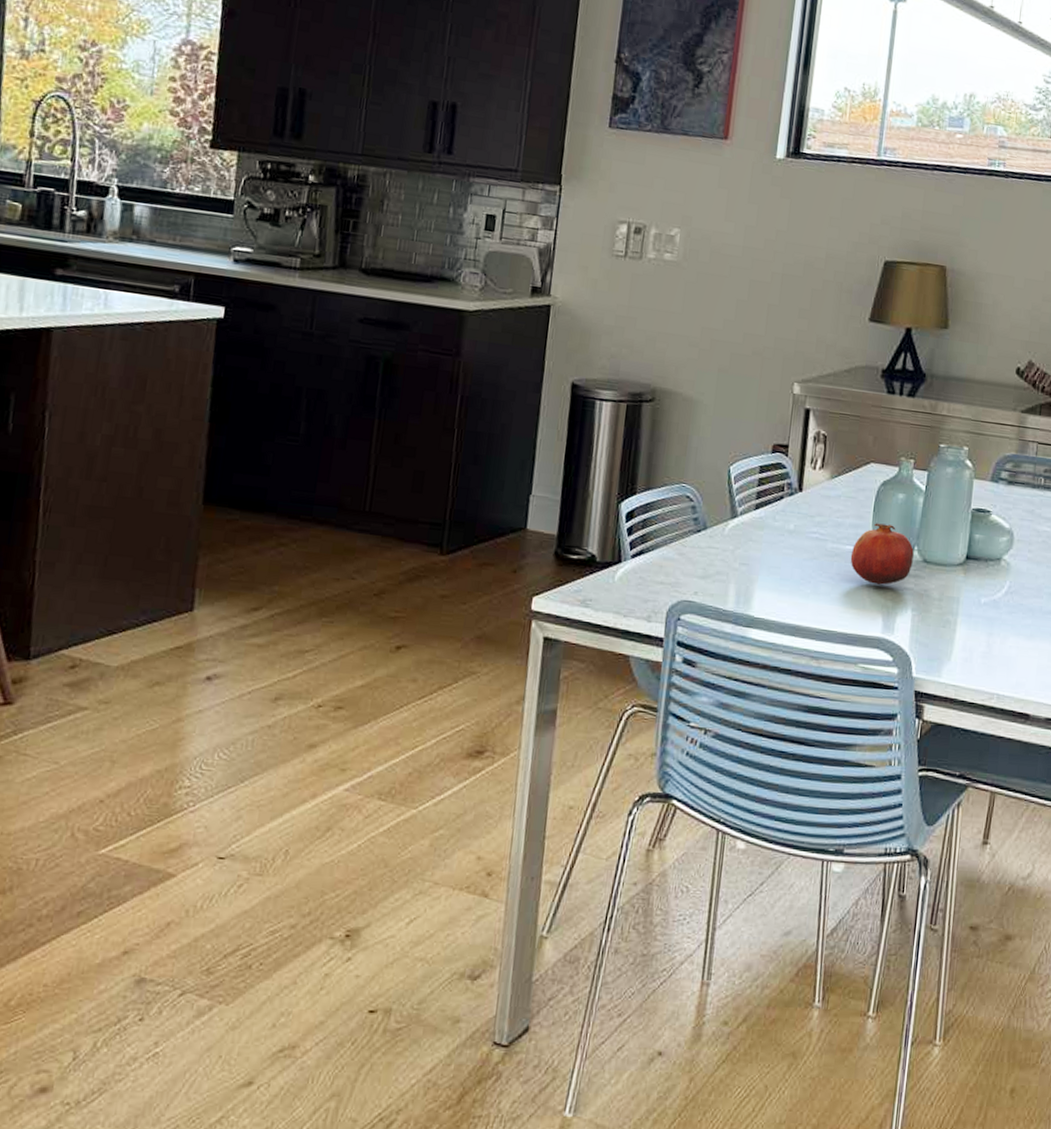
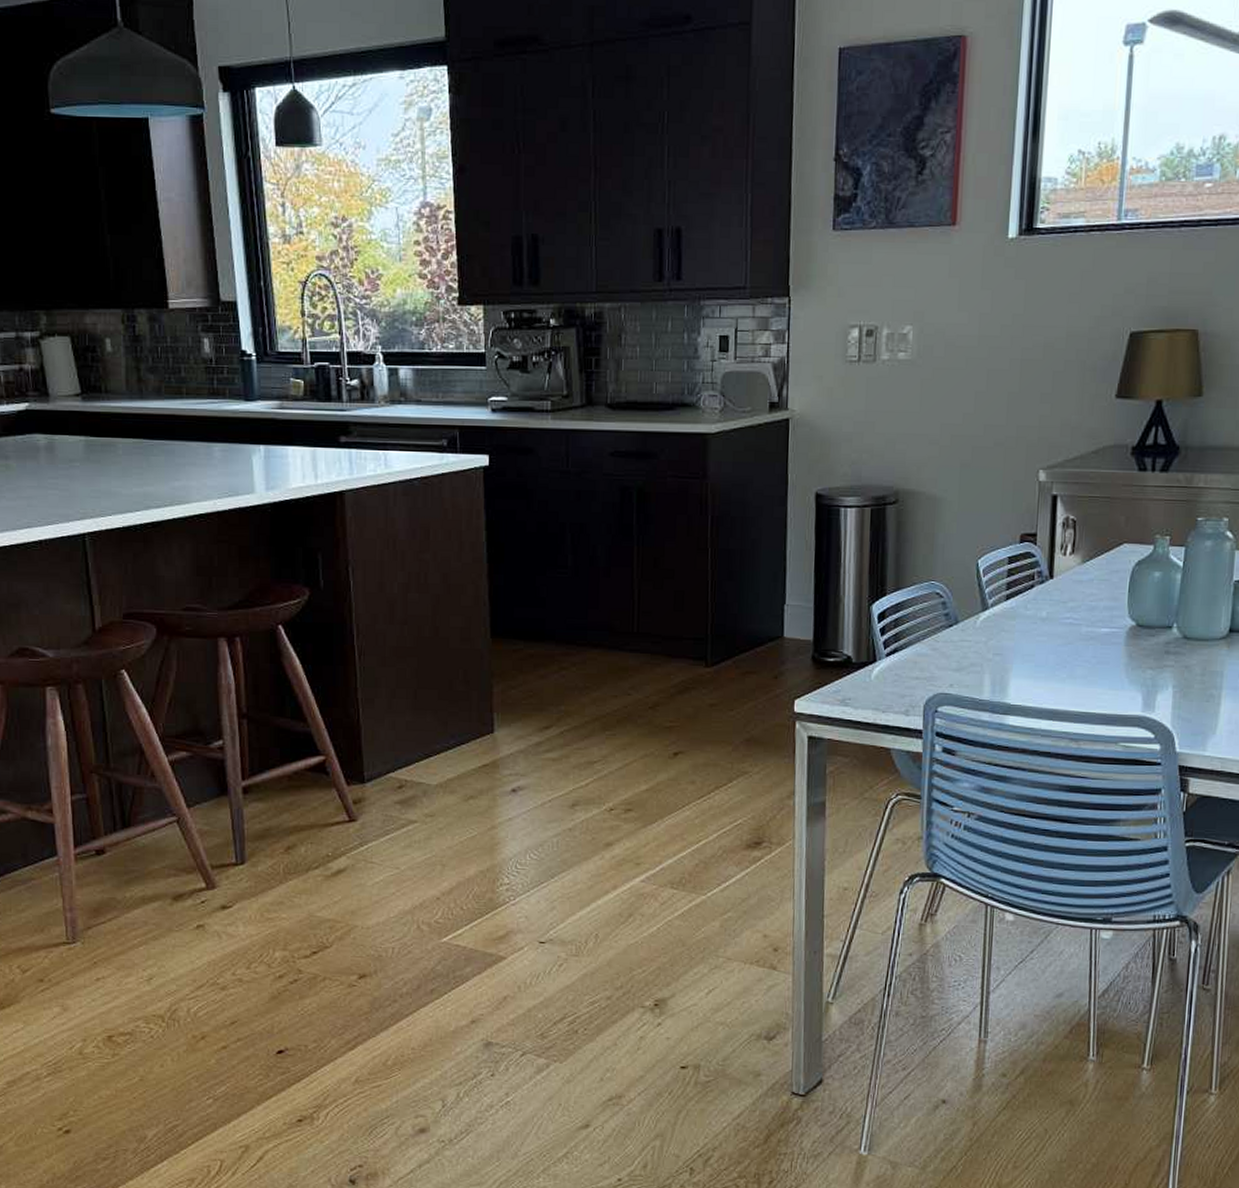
fruit: present [850,523,914,585] -> none [1106,603,1173,664]

